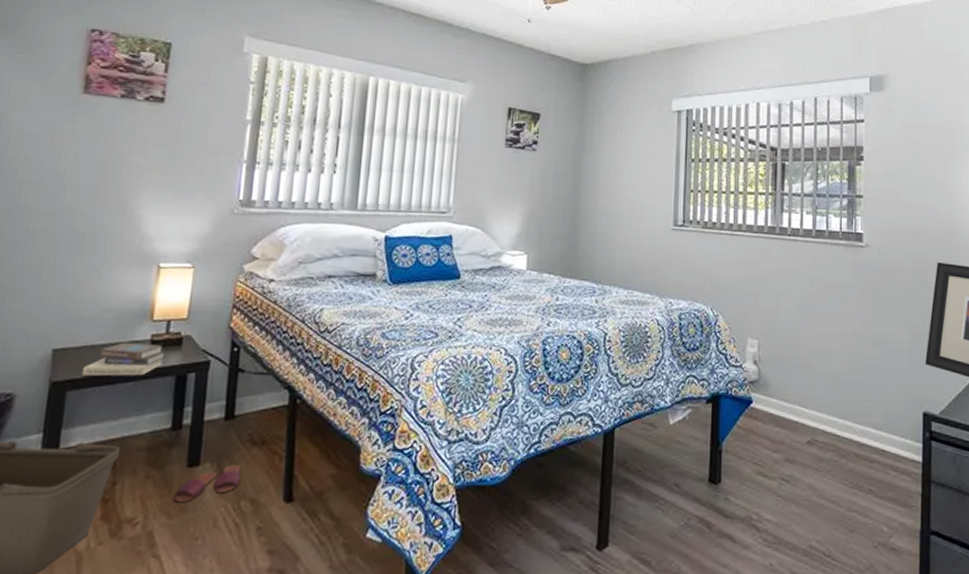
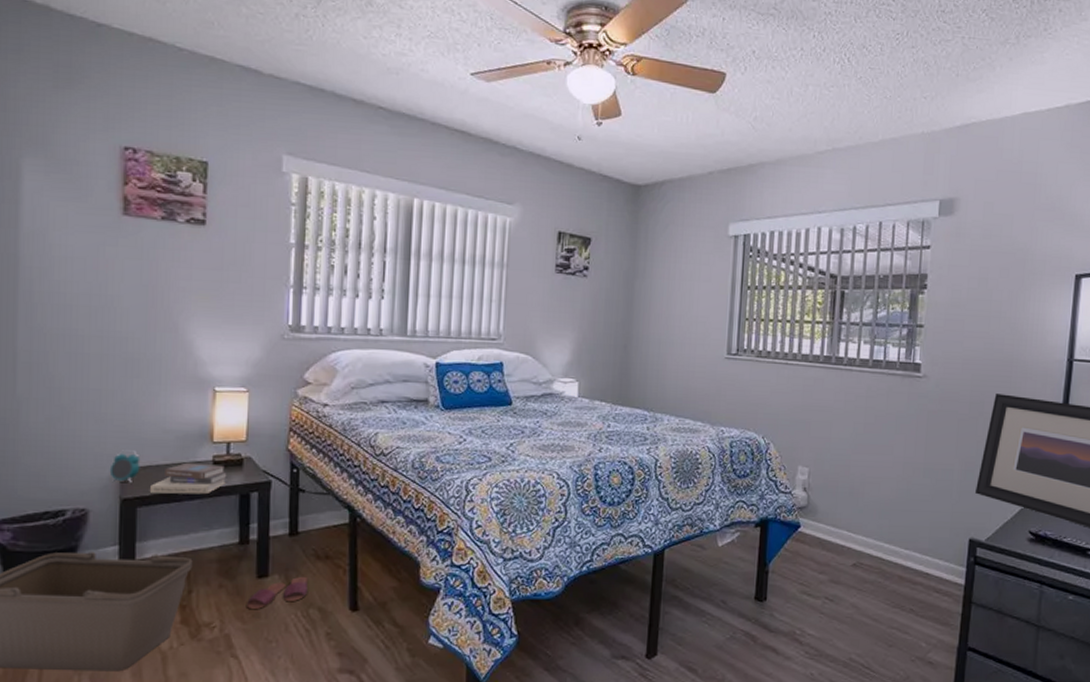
alarm clock: none [41,329,76,365] -> present [109,450,141,484]

